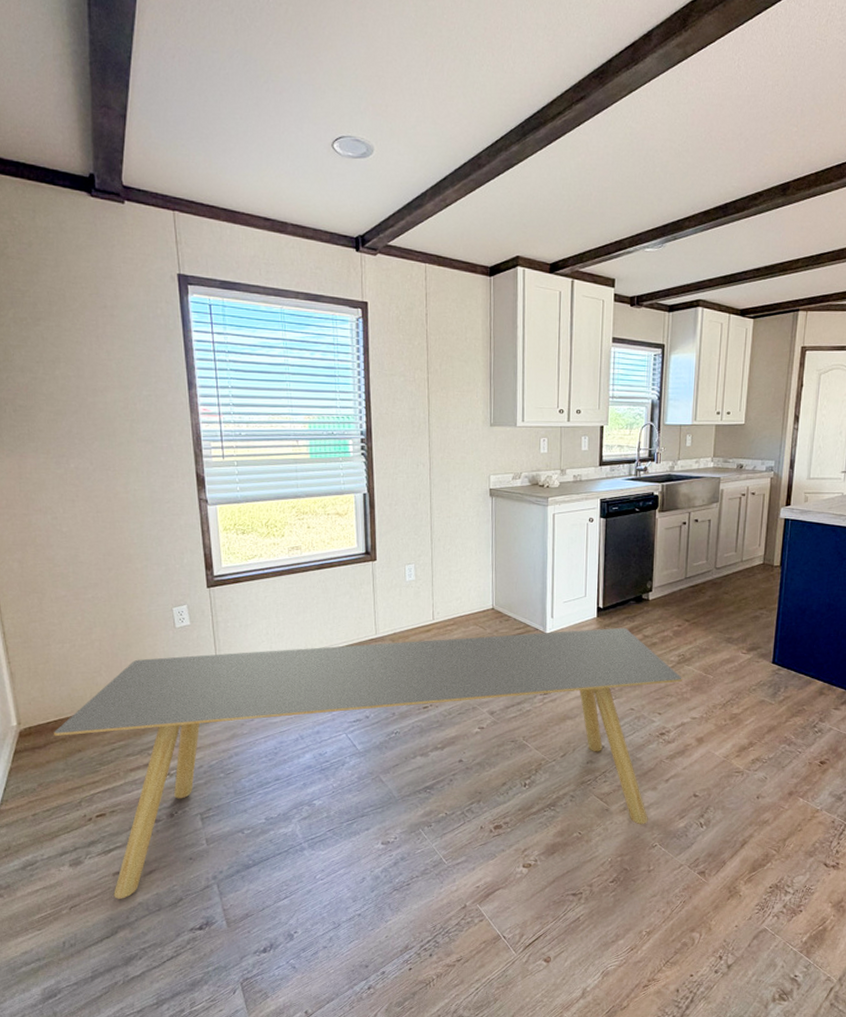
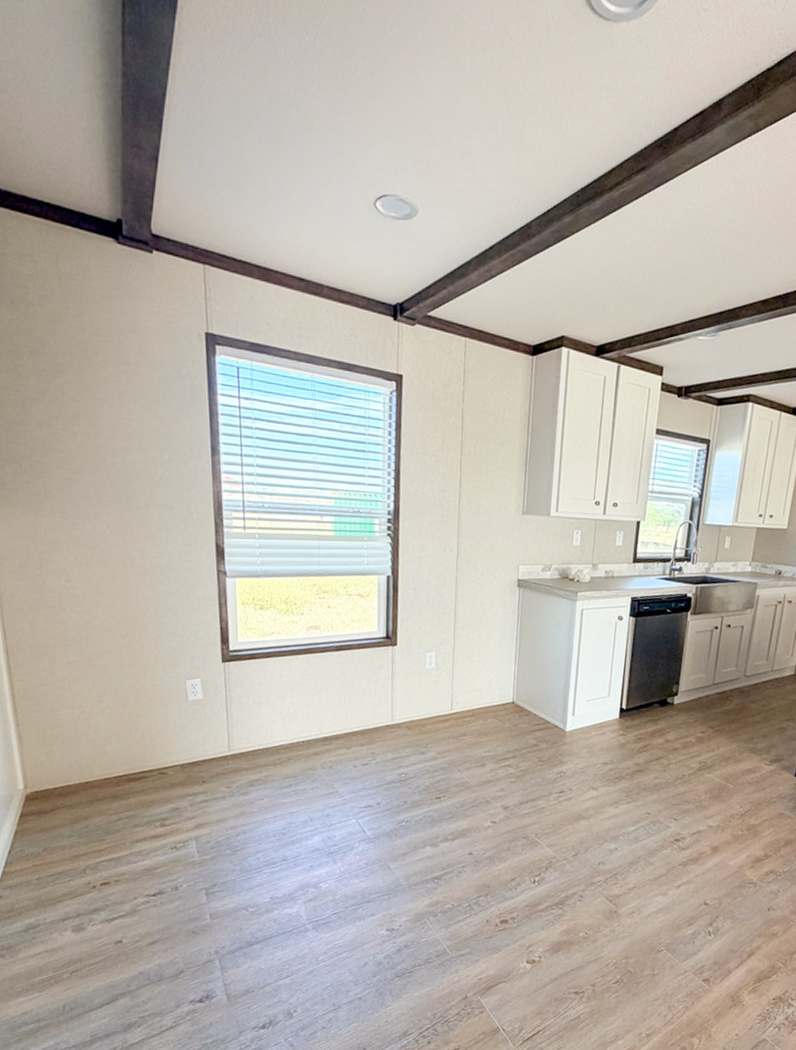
dining table: present [54,627,683,899] -> none [61,730,703,967]

